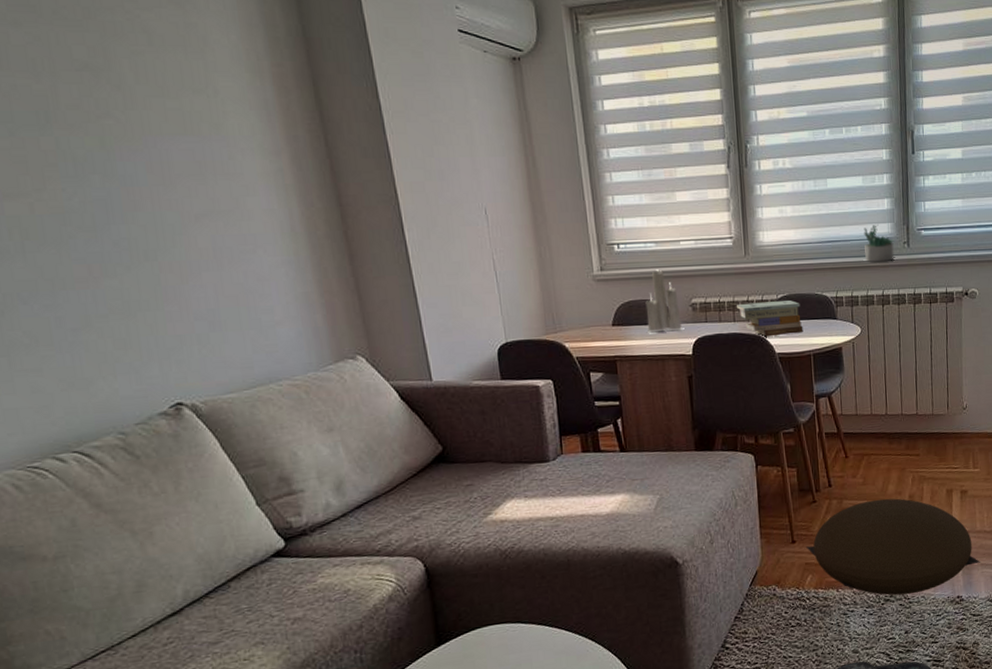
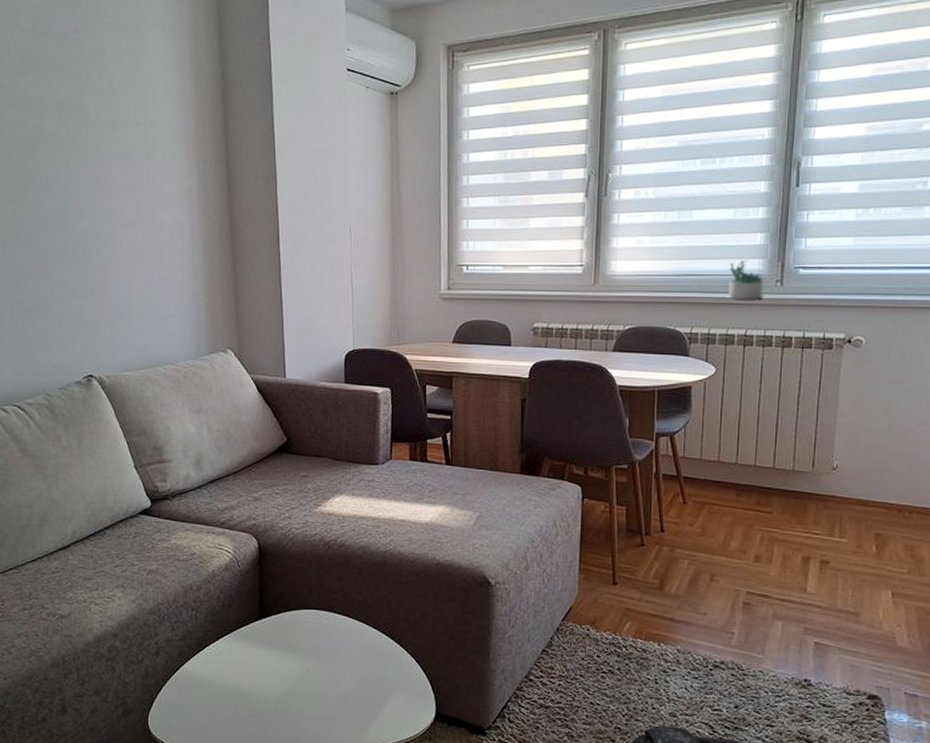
candle: present [645,269,682,333] -> none [486,292,521,353]
books: present [737,300,803,337] -> none [580,332,650,368]
pouf: present [805,498,980,596] -> none [627,554,838,665]

